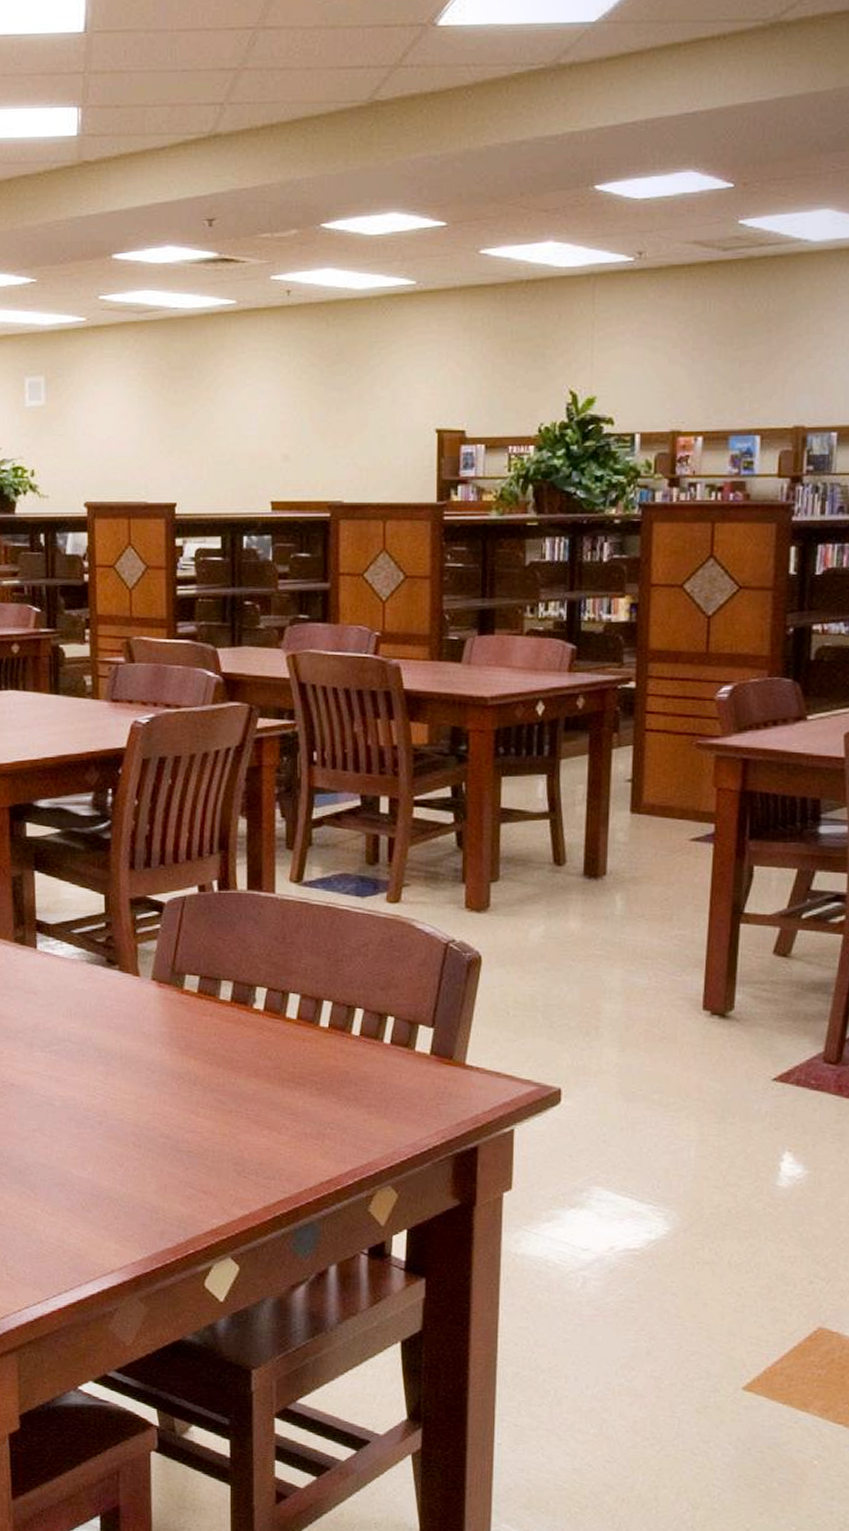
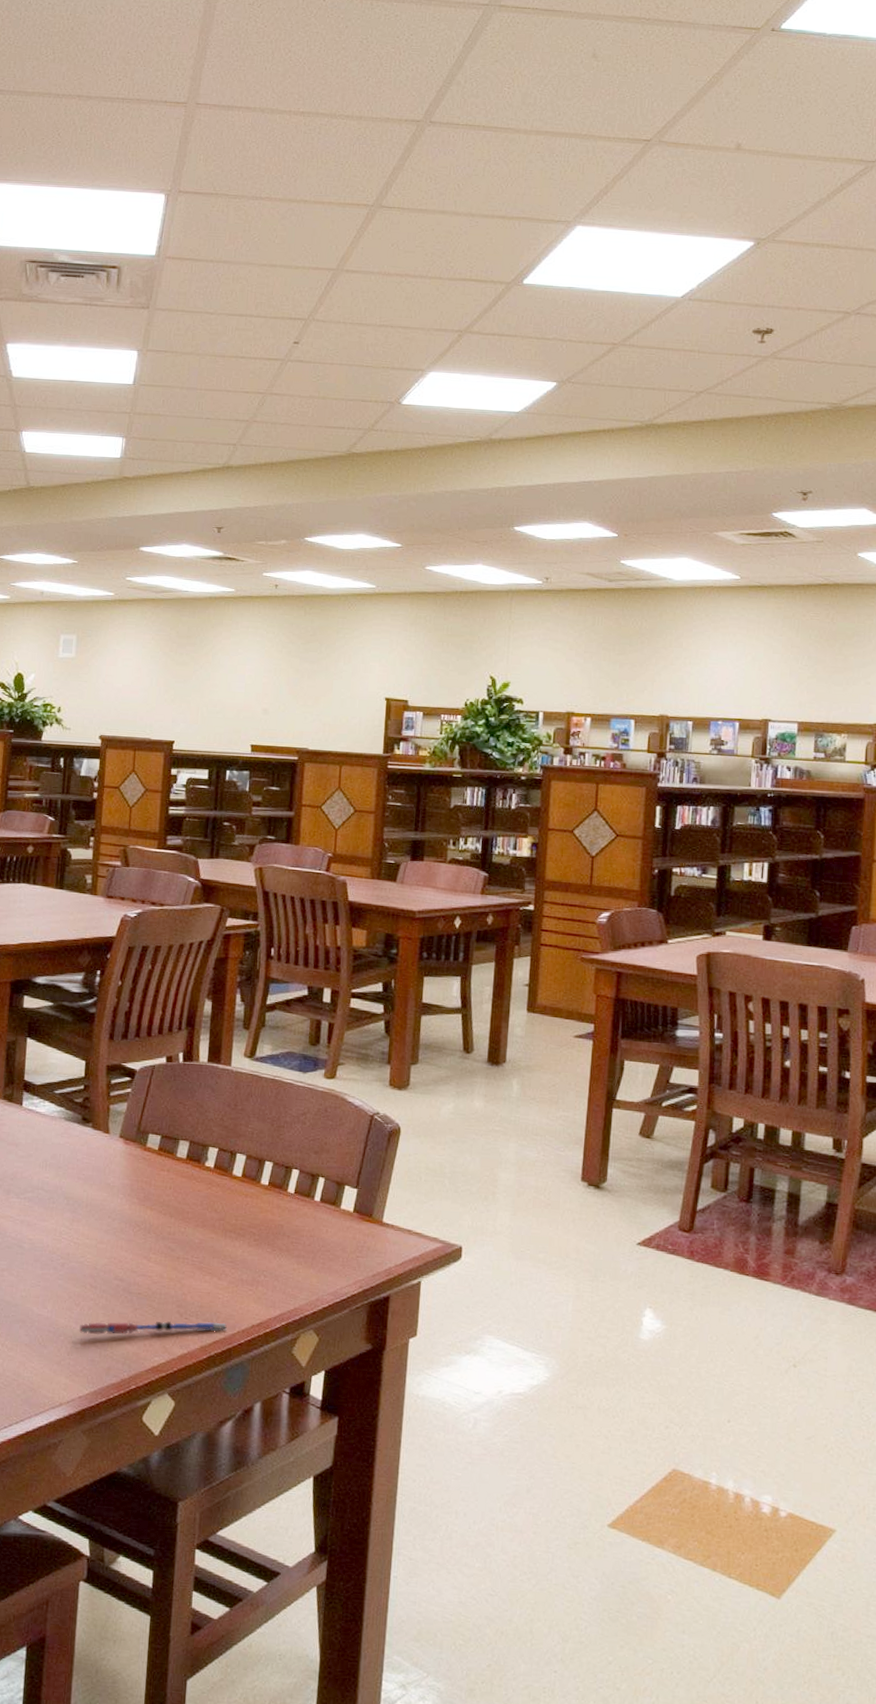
pen: none [126,1180,292,1198] -> present [79,1321,227,1335]

